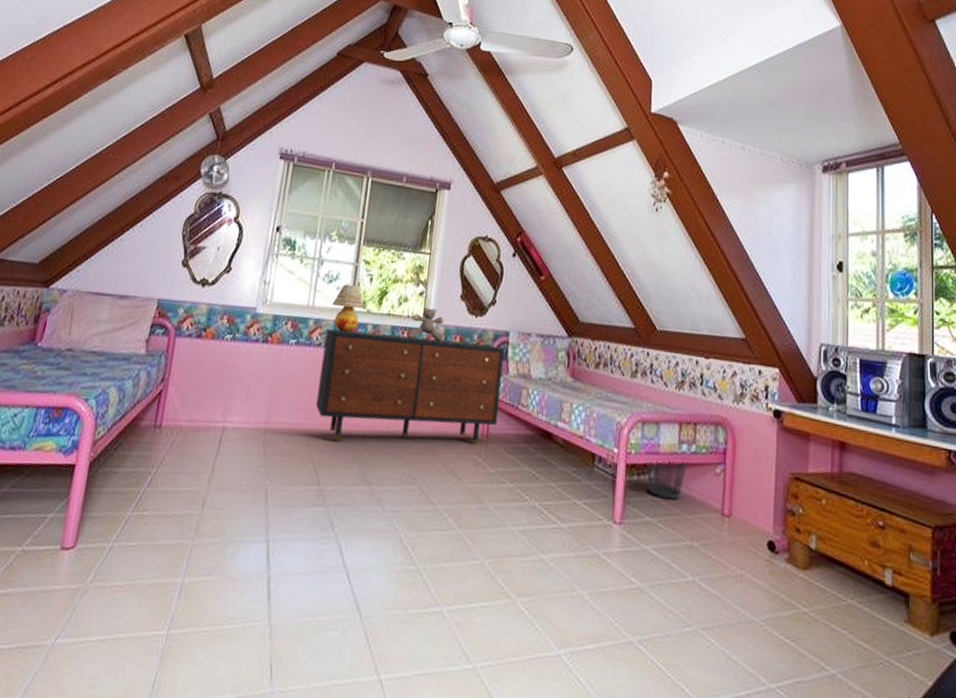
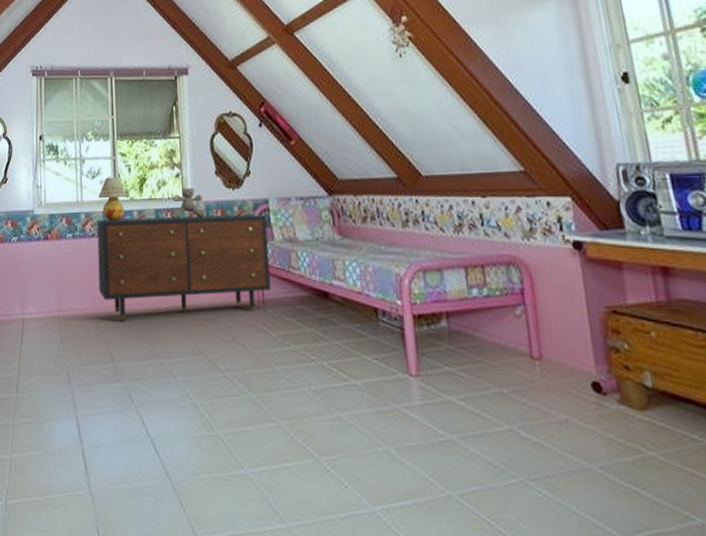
wastebasket: present [646,461,687,500] -> none [435,307,481,347]

